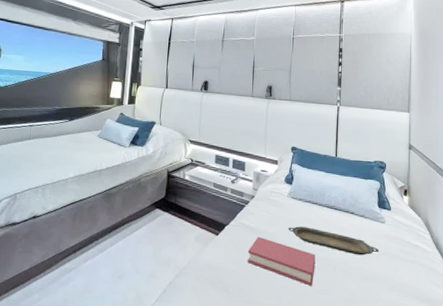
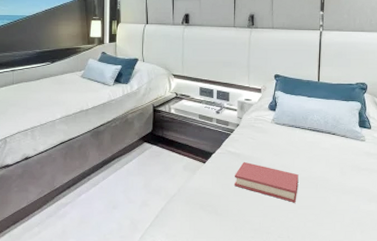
serving tray: present [288,226,380,256] -> none [272,150,360,172]

